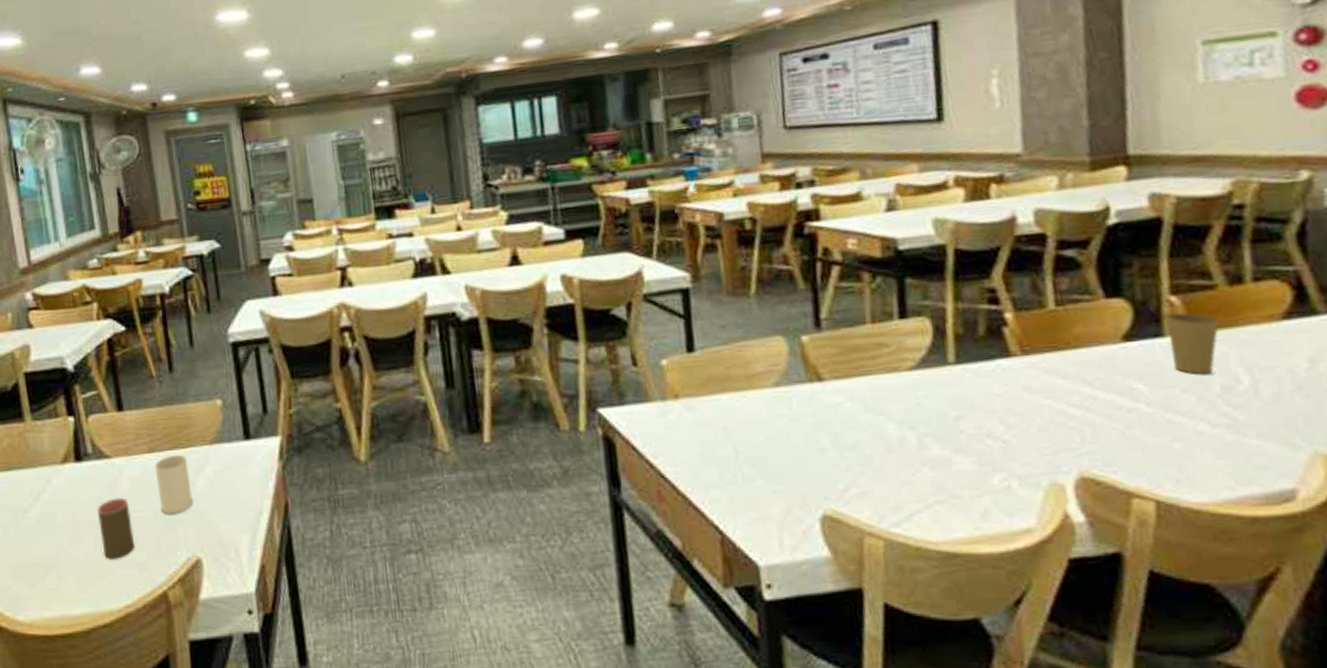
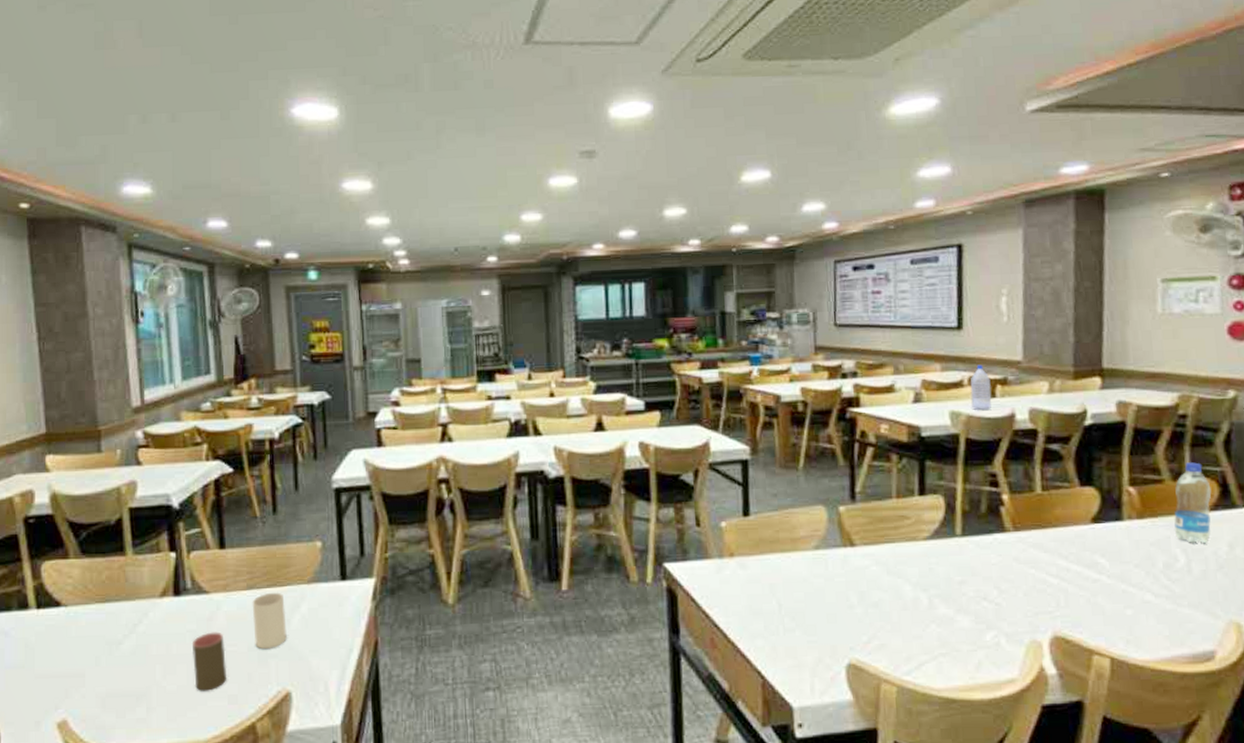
water bottle: none [956,161,986,216] -> present [970,364,992,411]
cup: present [1165,312,1219,375] -> none [1125,501,1164,554]
bottle: none [1232,261,1284,361] -> present [1174,462,1212,544]

